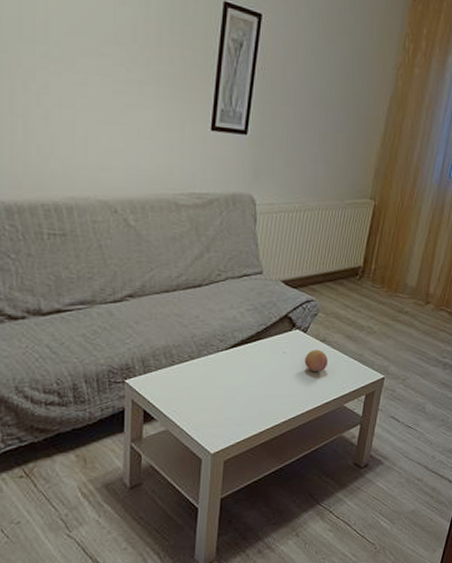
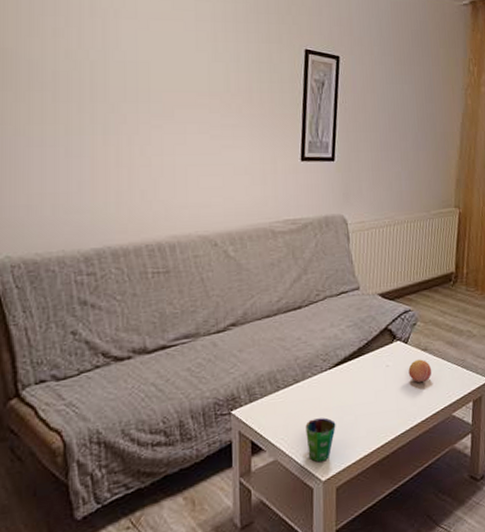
cup: none [198,395,228,436] -> present [305,417,336,462]

